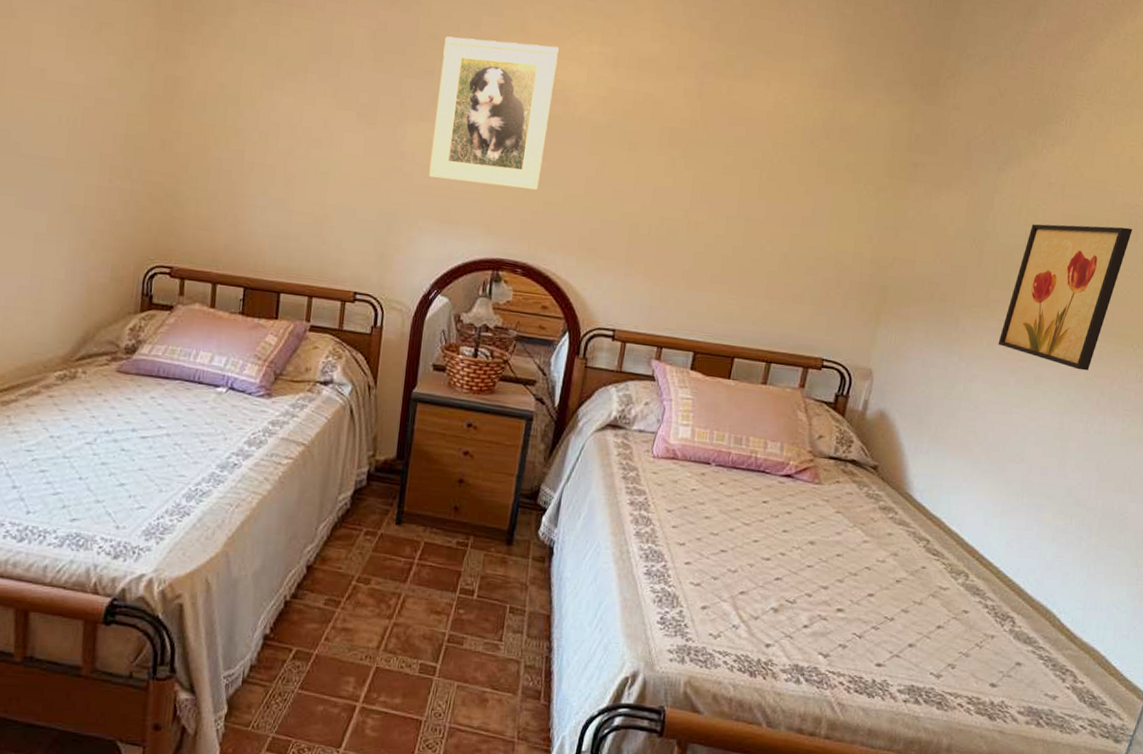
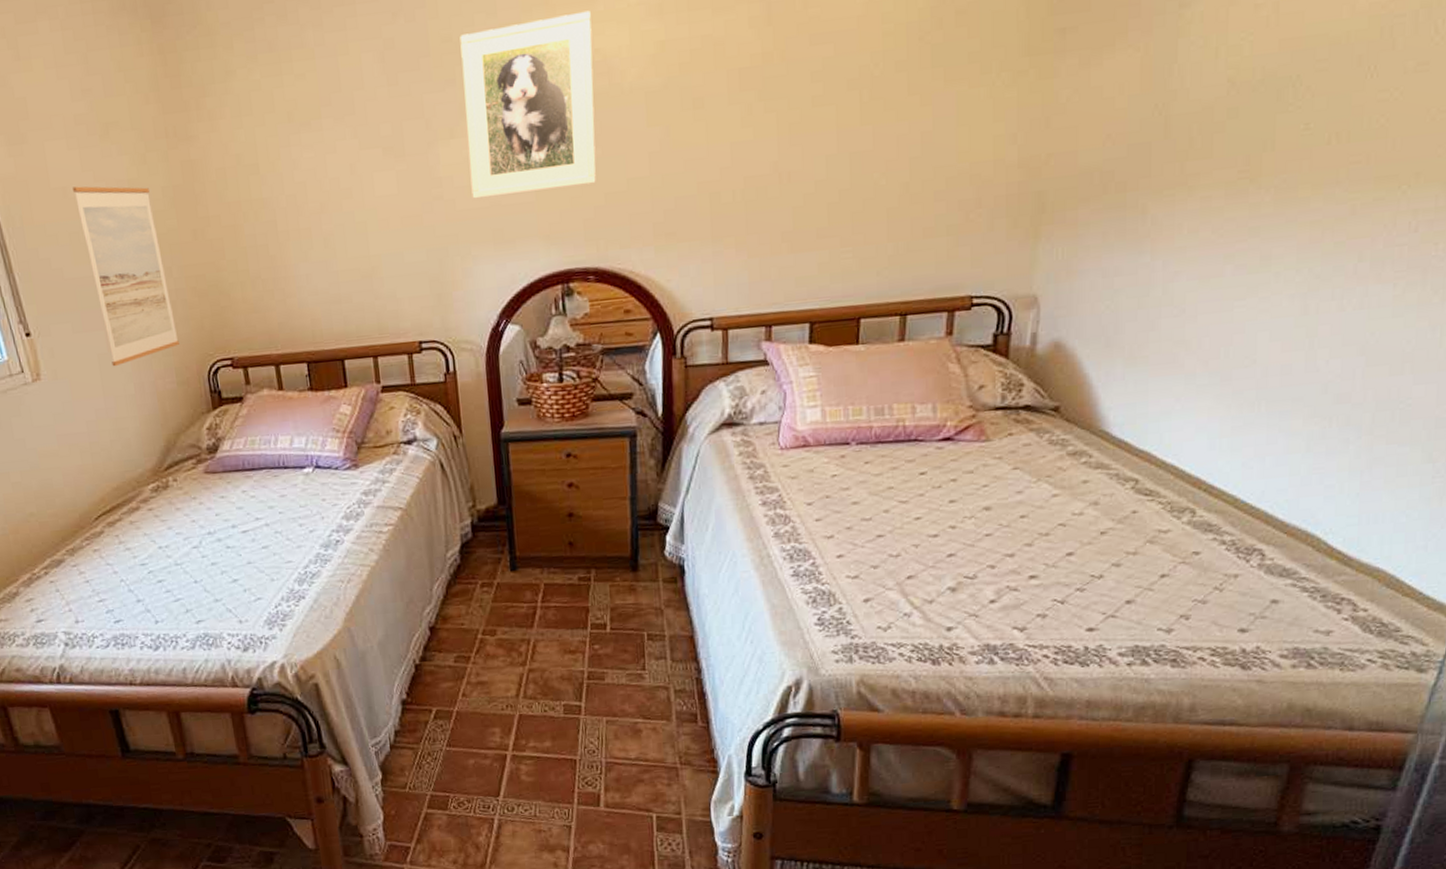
wall art: none [48,71,128,249] -> present [73,186,179,367]
wall art: present [998,224,1133,371] -> none [1204,34,1387,236]

